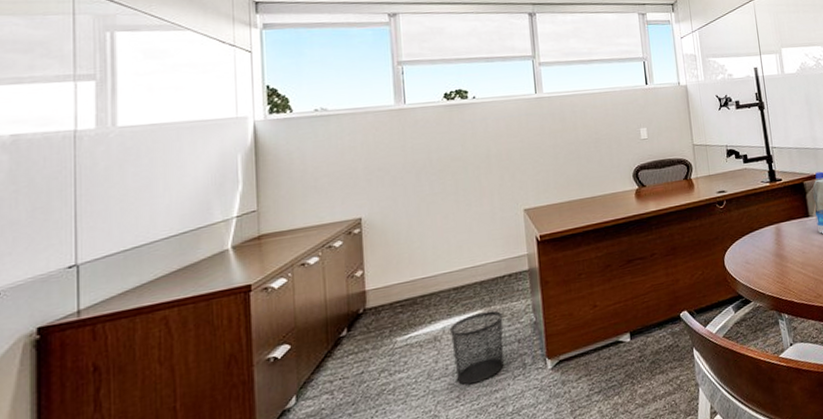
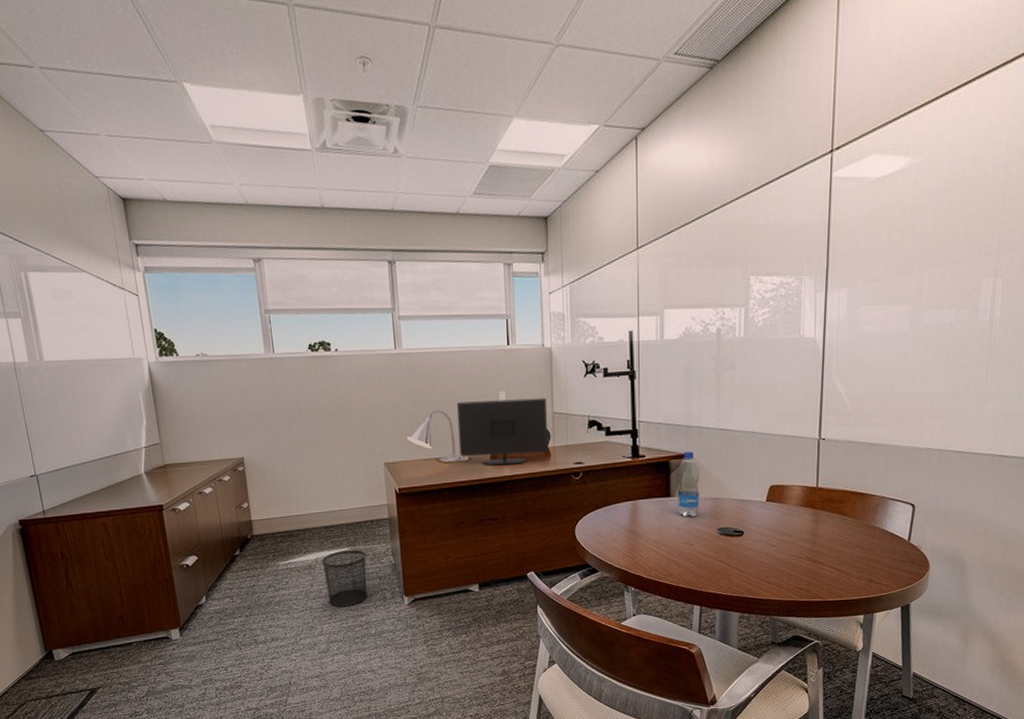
table lamp: none [547,149,616,205] -> present [406,409,471,464]
monitor: none [598,131,691,203] -> present [456,397,548,466]

